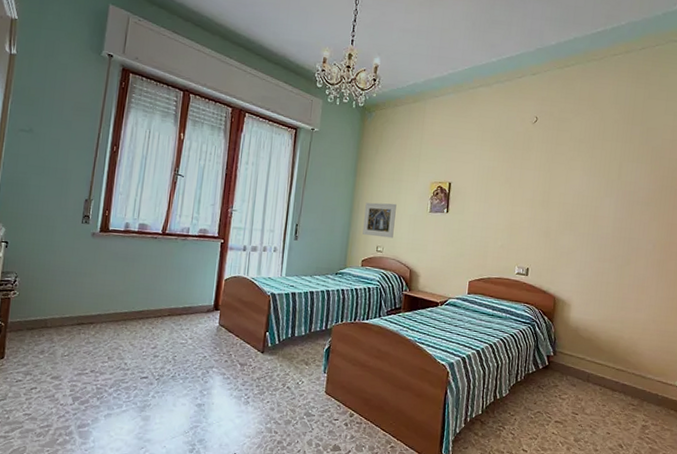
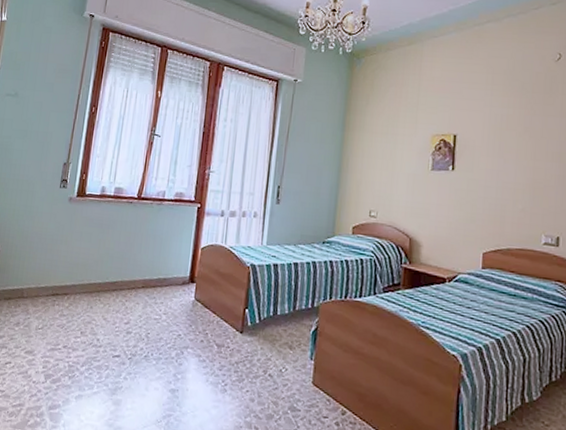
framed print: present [363,202,397,239] -> none [353,160,392,202]

